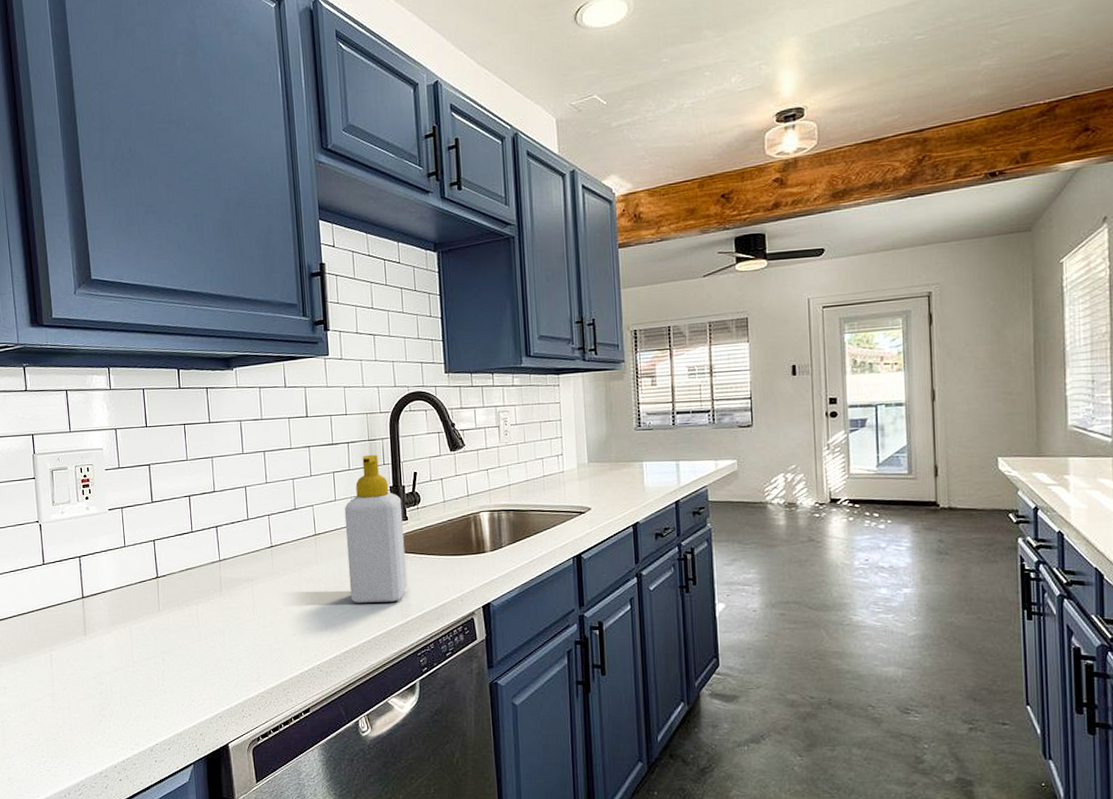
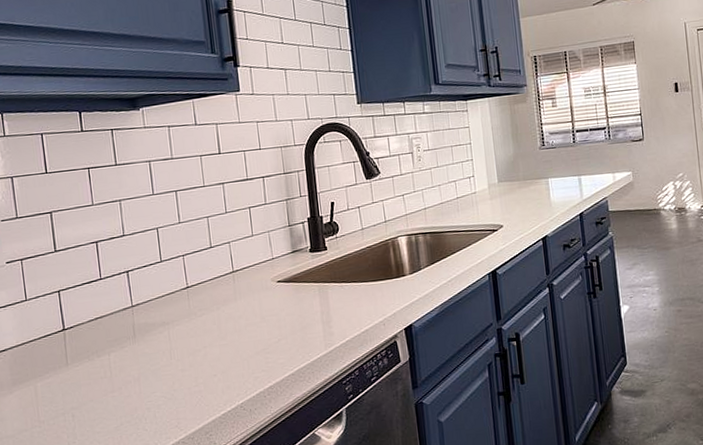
soap bottle: present [344,454,408,603] -> none [262,187,330,337]

